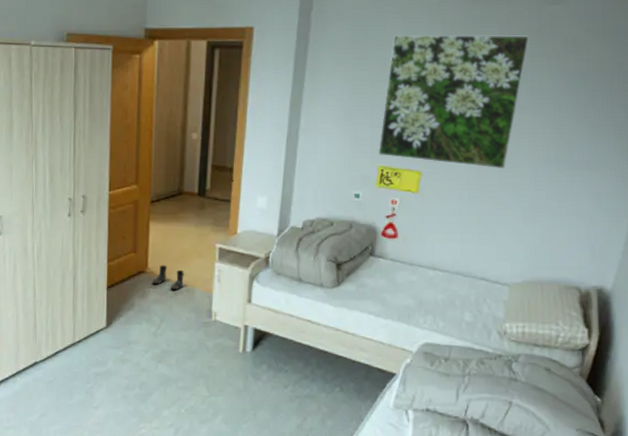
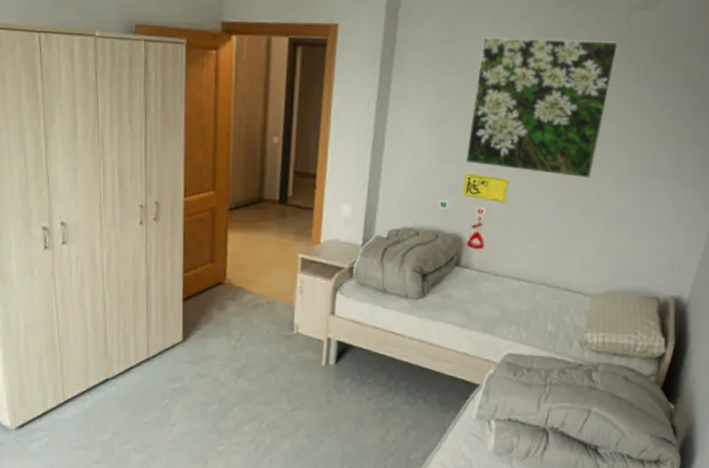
boots: present [152,265,185,290] -> none [230,276,266,302]

